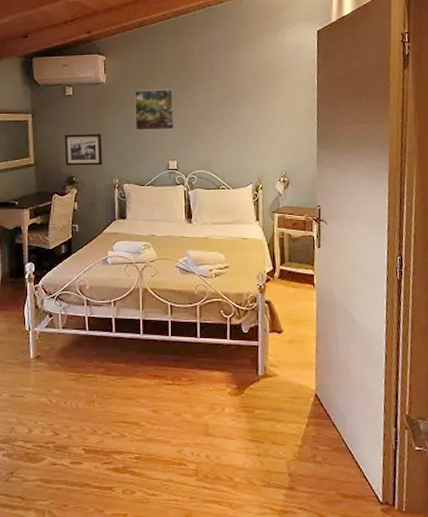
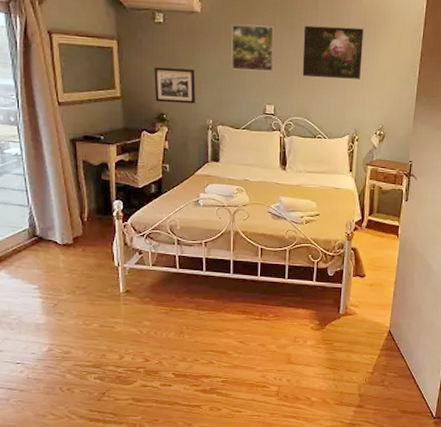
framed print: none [201,83,260,132] -> present [302,25,364,79]

